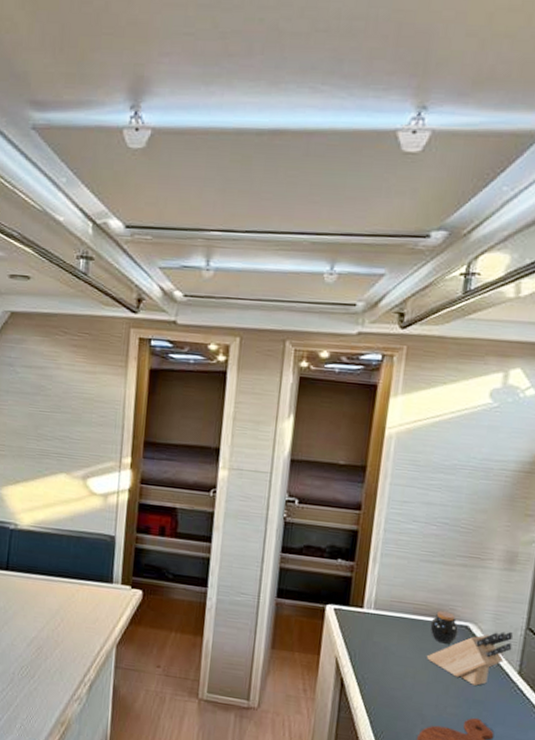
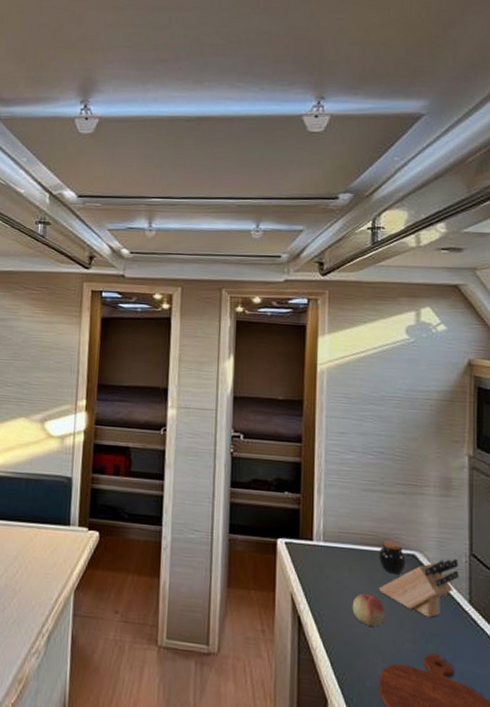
fruit: none [397,660,431,691] -> present [352,593,385,627]

